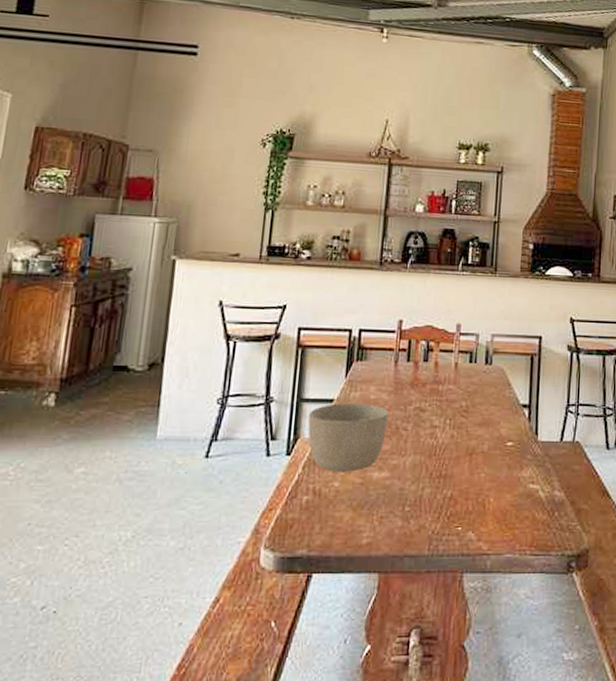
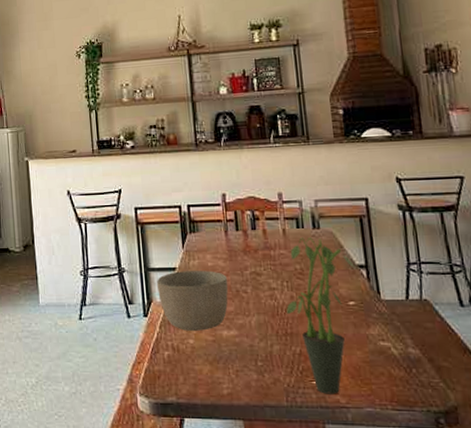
potted plant: none [444,373,519,541] -> present [286,237,355,394]

